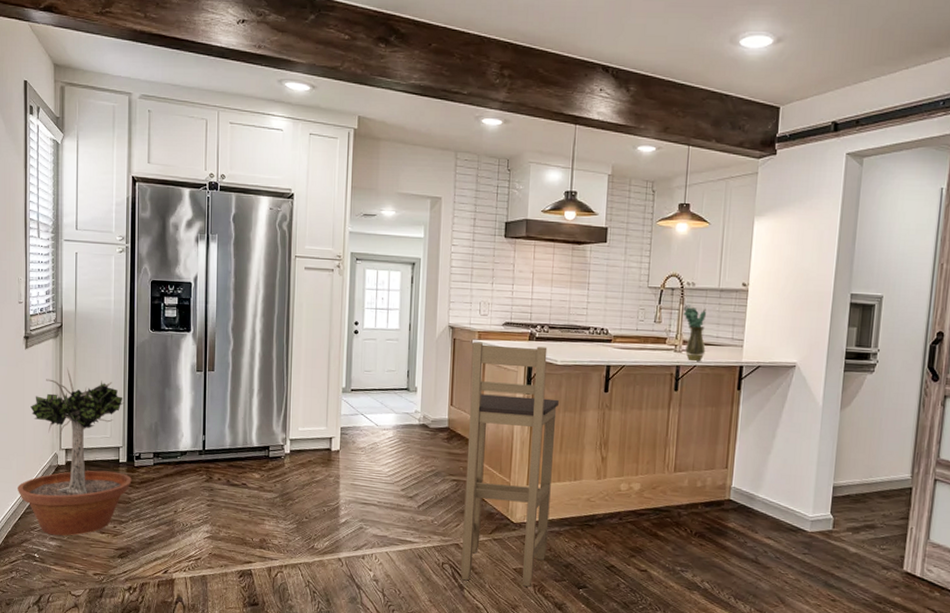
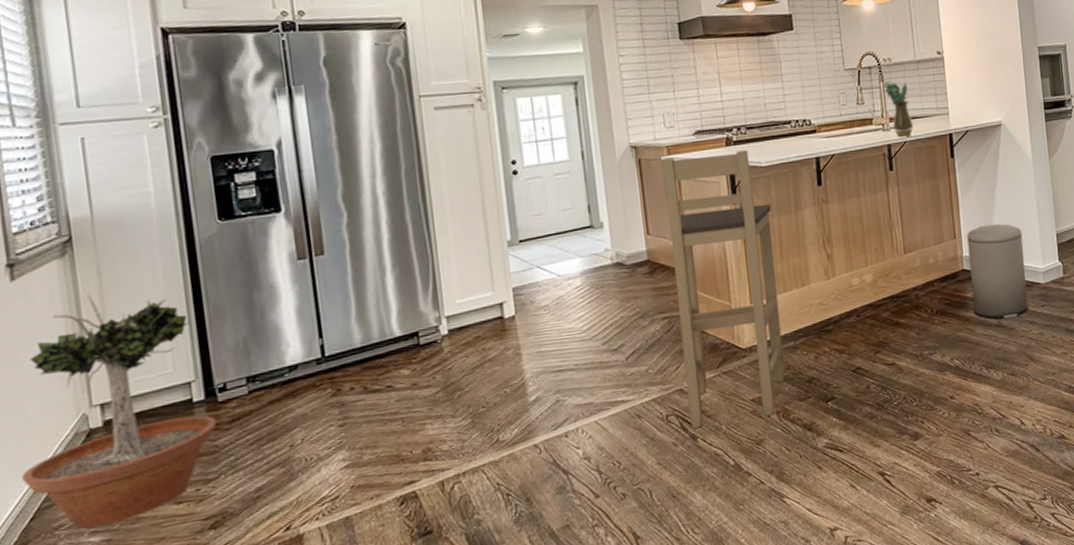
pedal bin: none [732,461,797,557] -> present [967,223,1028,320]

